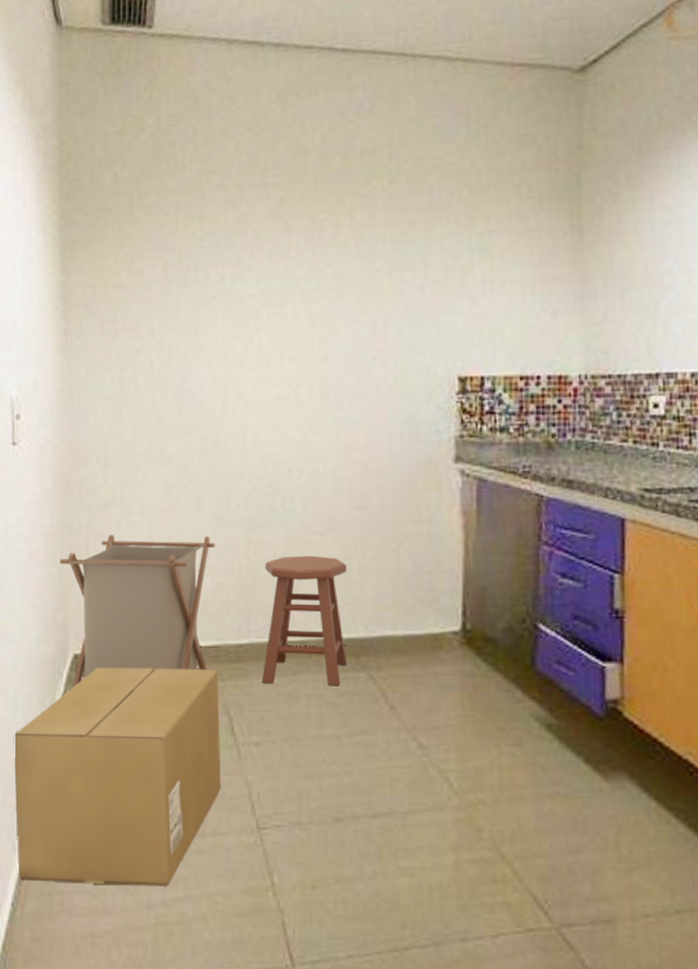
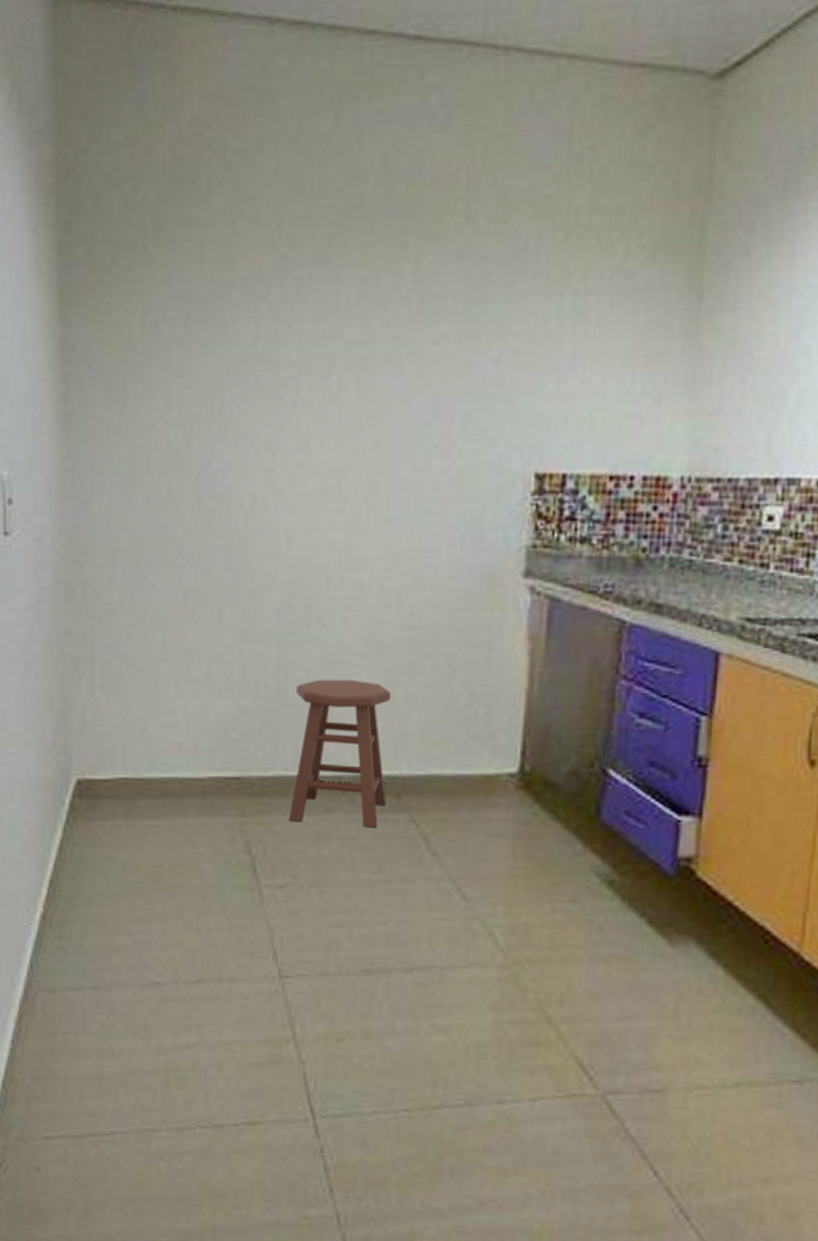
box: present [13,667,221,887] -> none [10,796,241,1032]
laundry basket: present [60,534,215,689] -> none [60,645,239,817]

